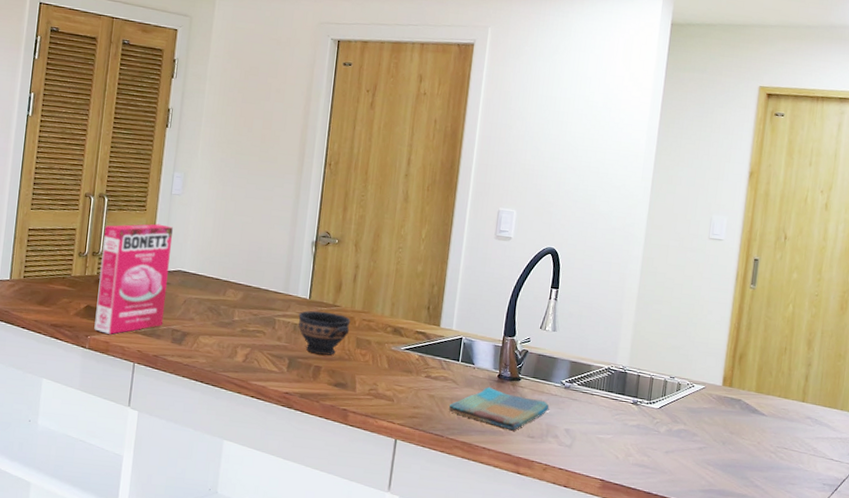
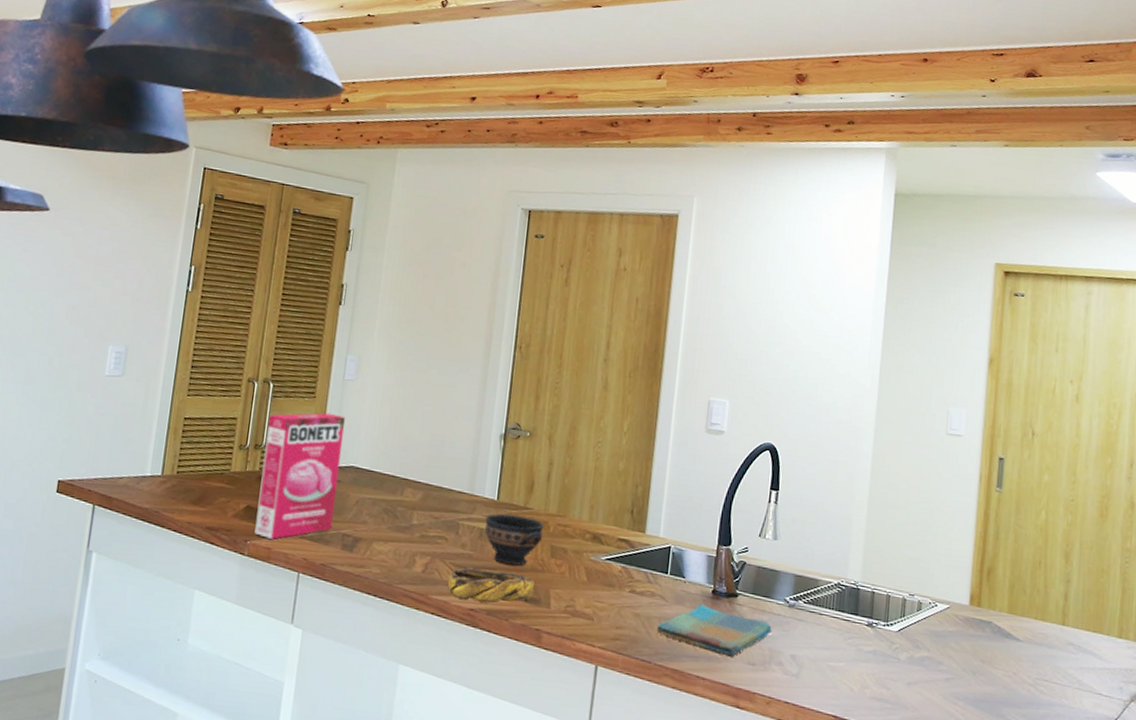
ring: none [265,358,342,388] -> present [447,568,534,604]

